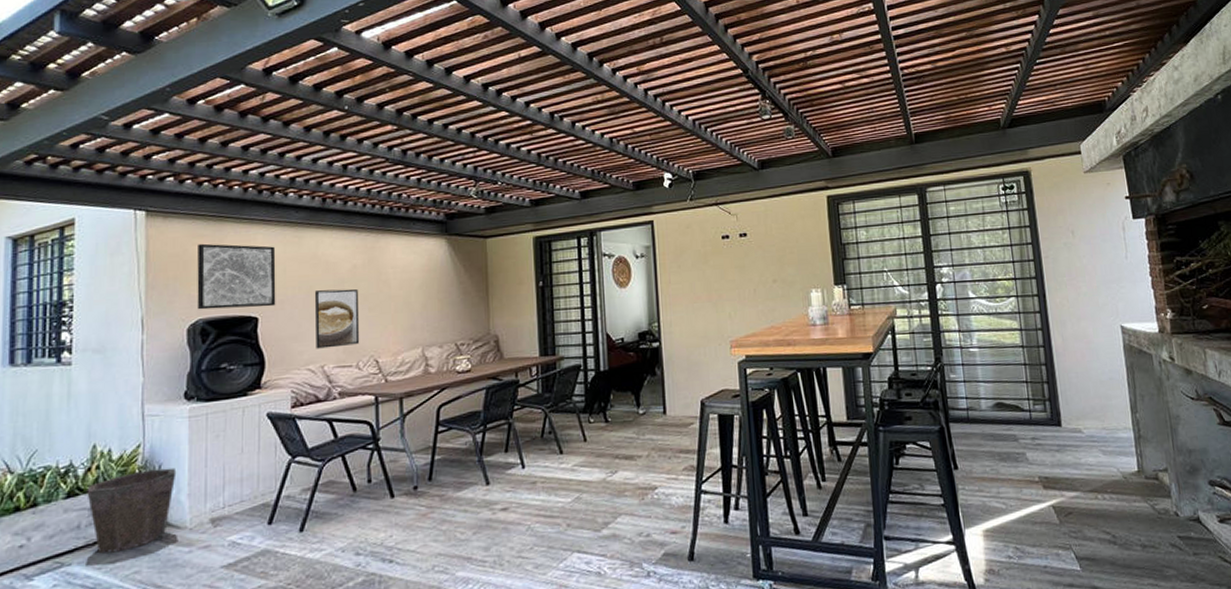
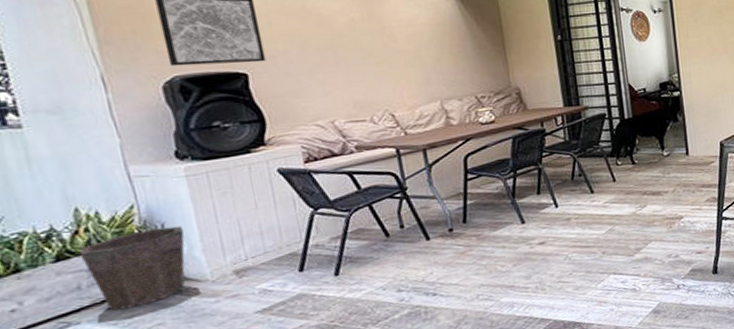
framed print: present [314,288,360,349] -> none [309,43,371,105]

